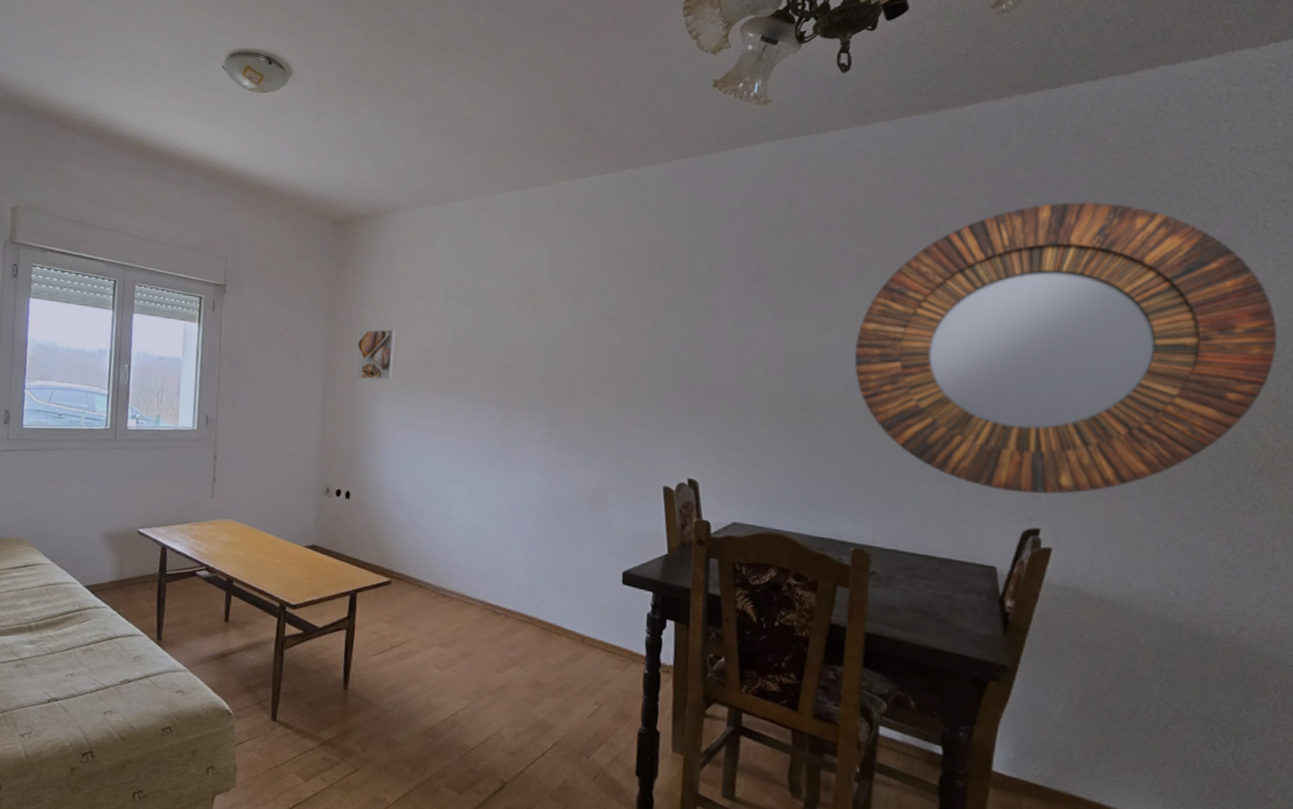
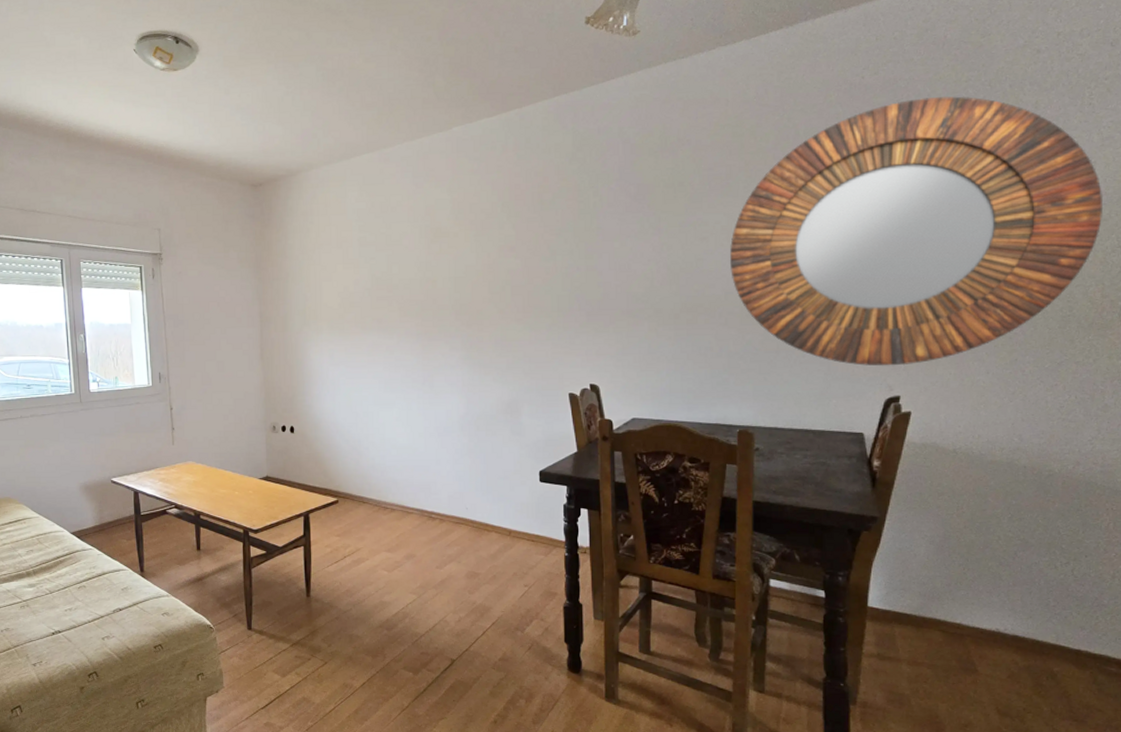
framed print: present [354,329,397,380] -> none [285,278,321,326]

